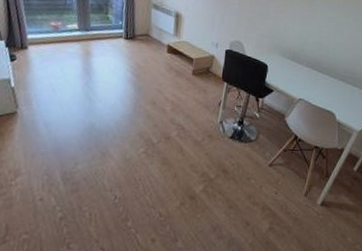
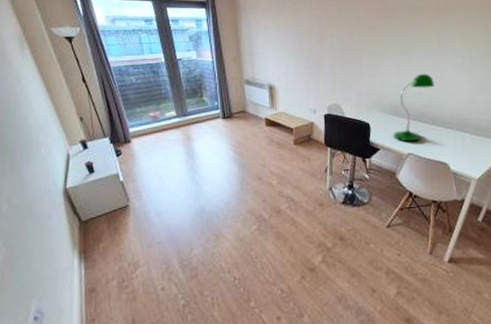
desk lamp: none [288,24,334,89] -> present [393,73,434,142]

